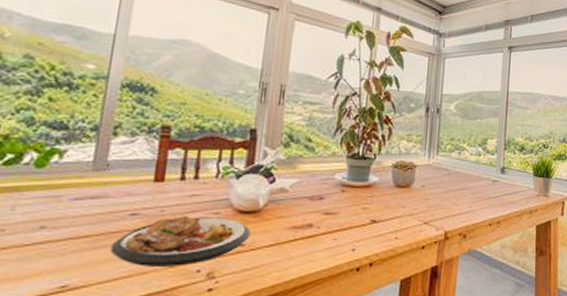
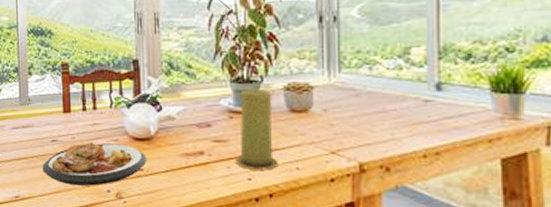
candle: none [342,164,382,241] -> present [235,88,279,170]

